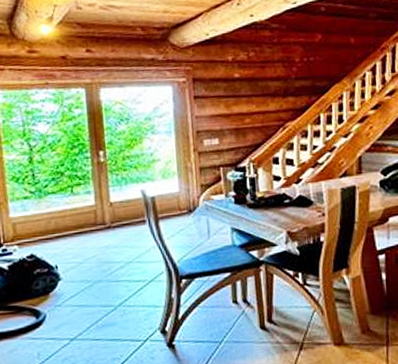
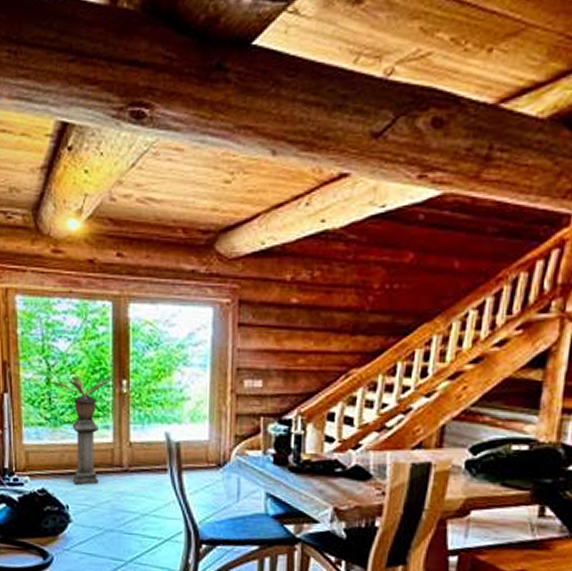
potted plant: none [33,150,91,247] -> present [51,376,113,486]

